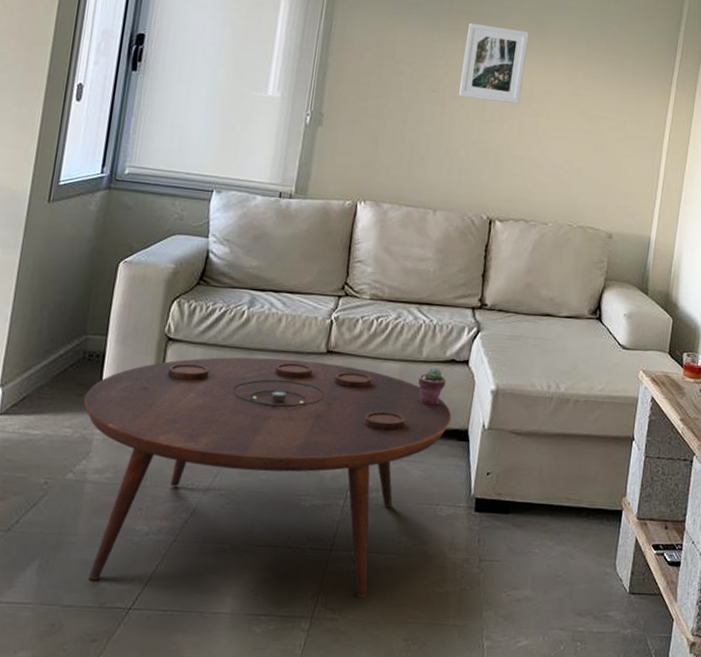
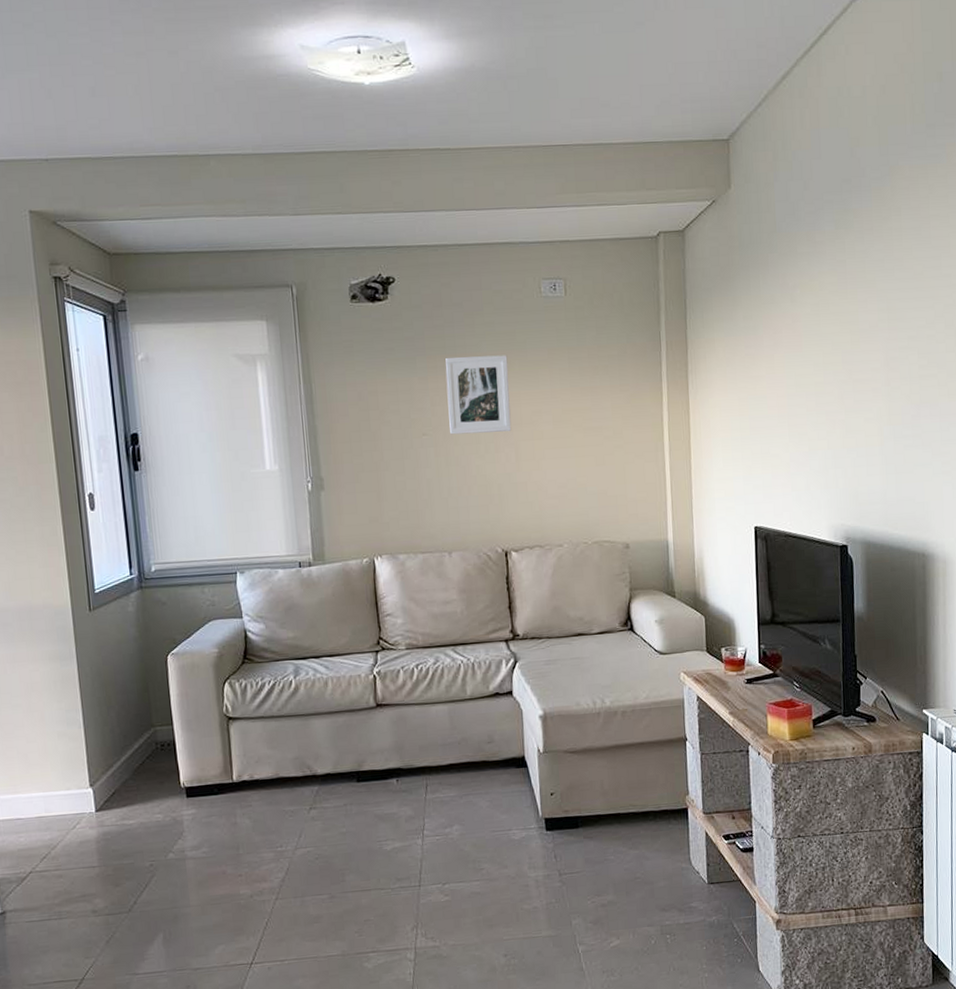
coffee table: present [83,357,452,598] -> none [166,715,507,944]
potted succulent: present [417,367,446,406] -> none [467,703,495,740]

